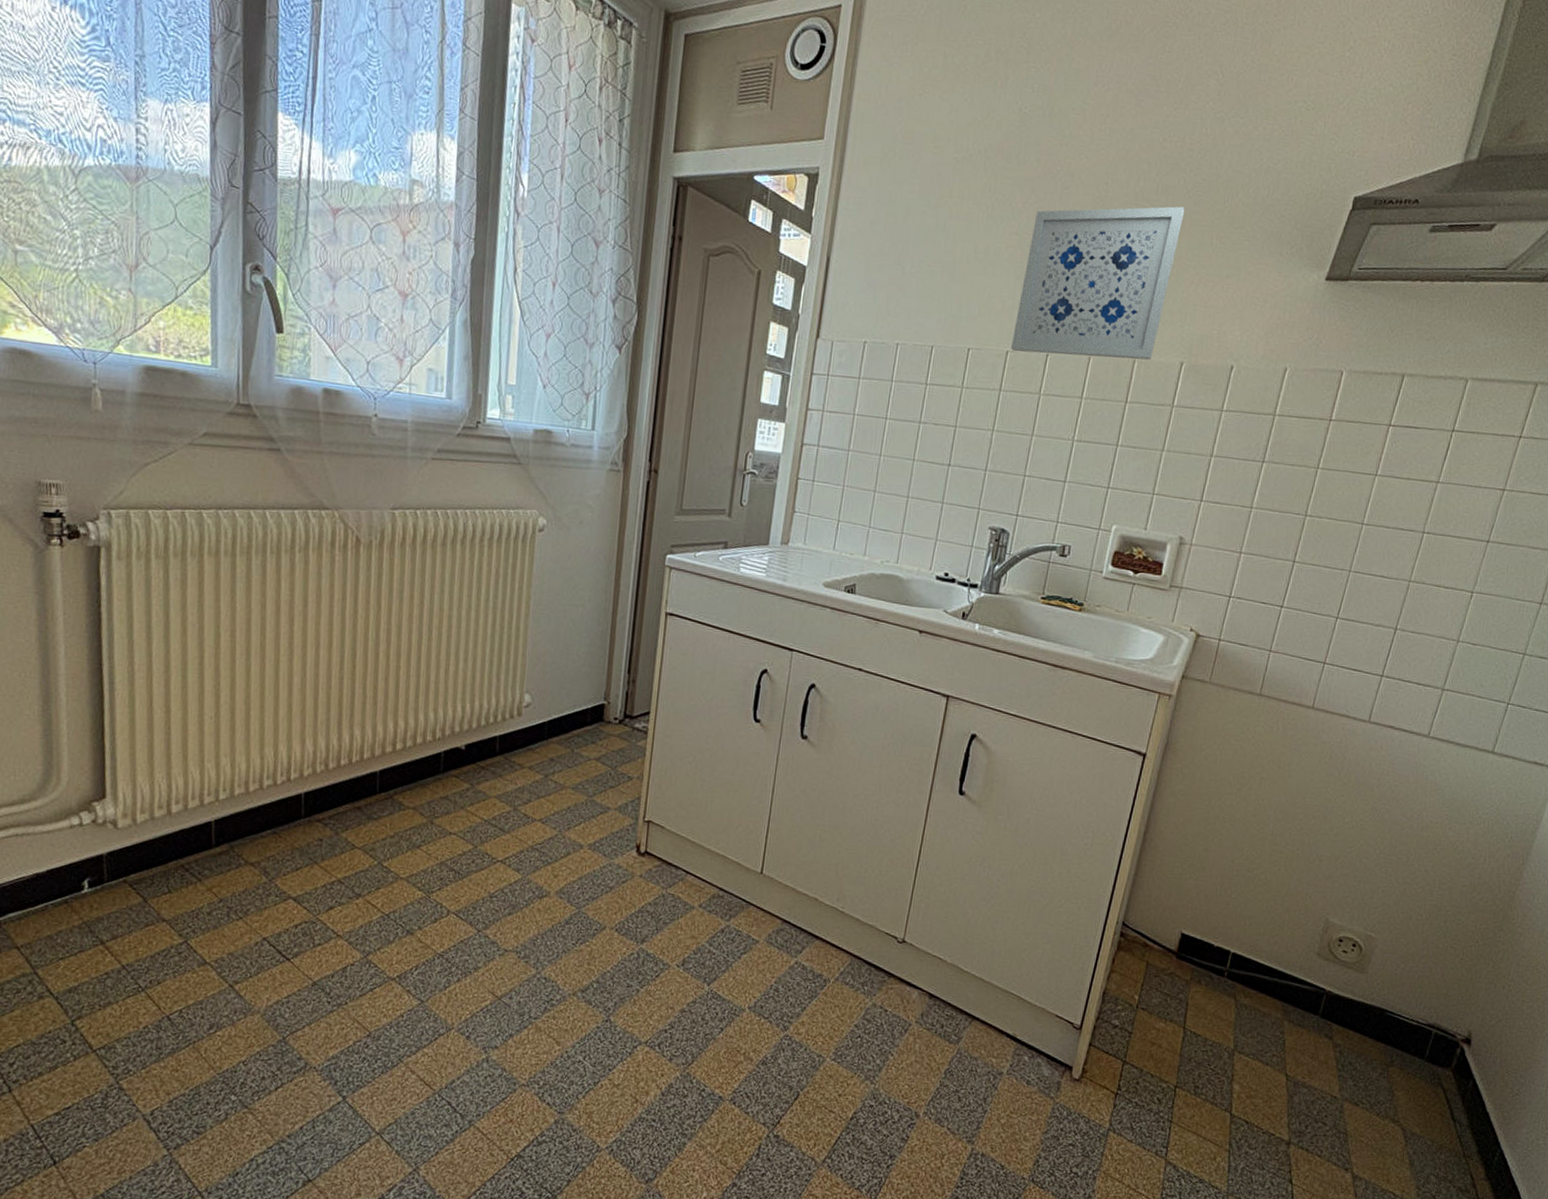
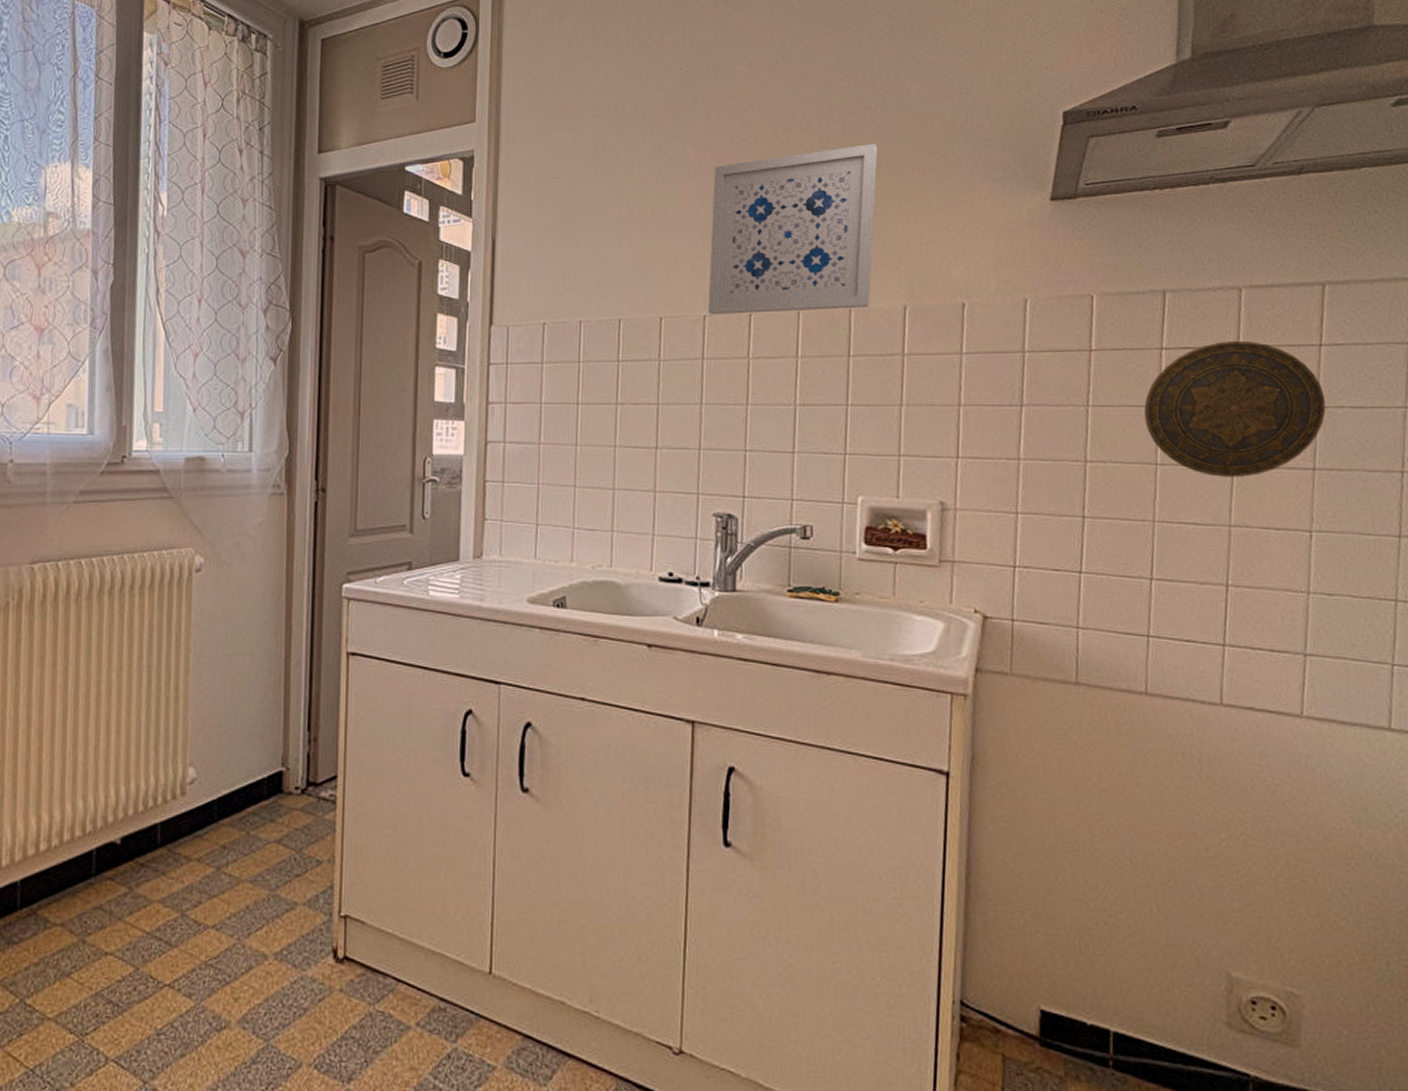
decorative plate: none [1361,424,1513,542] -> present [1143,340,1326,477]

